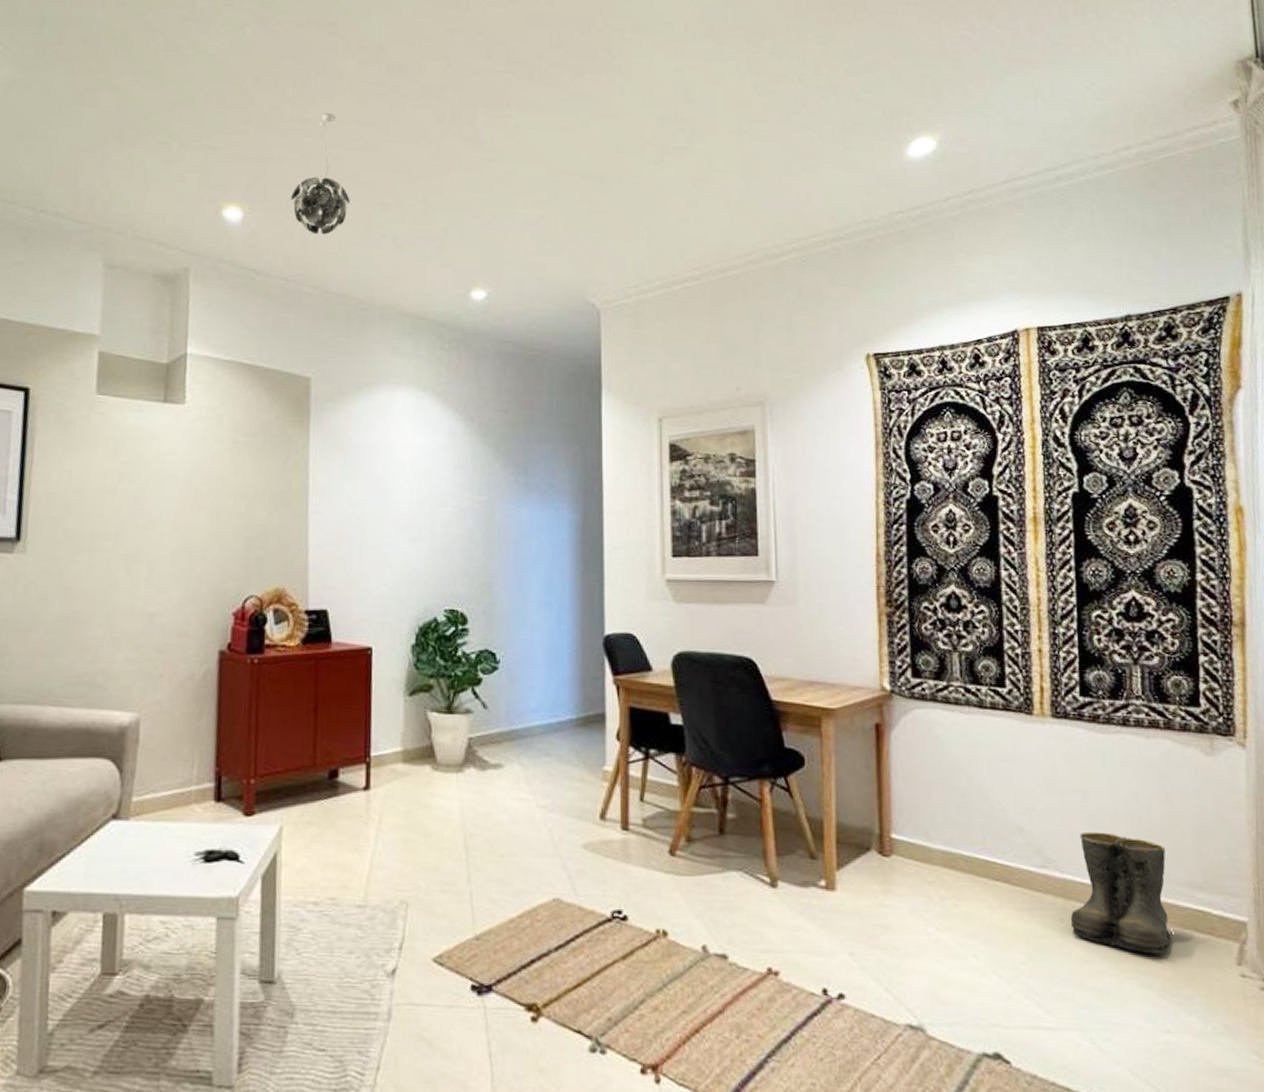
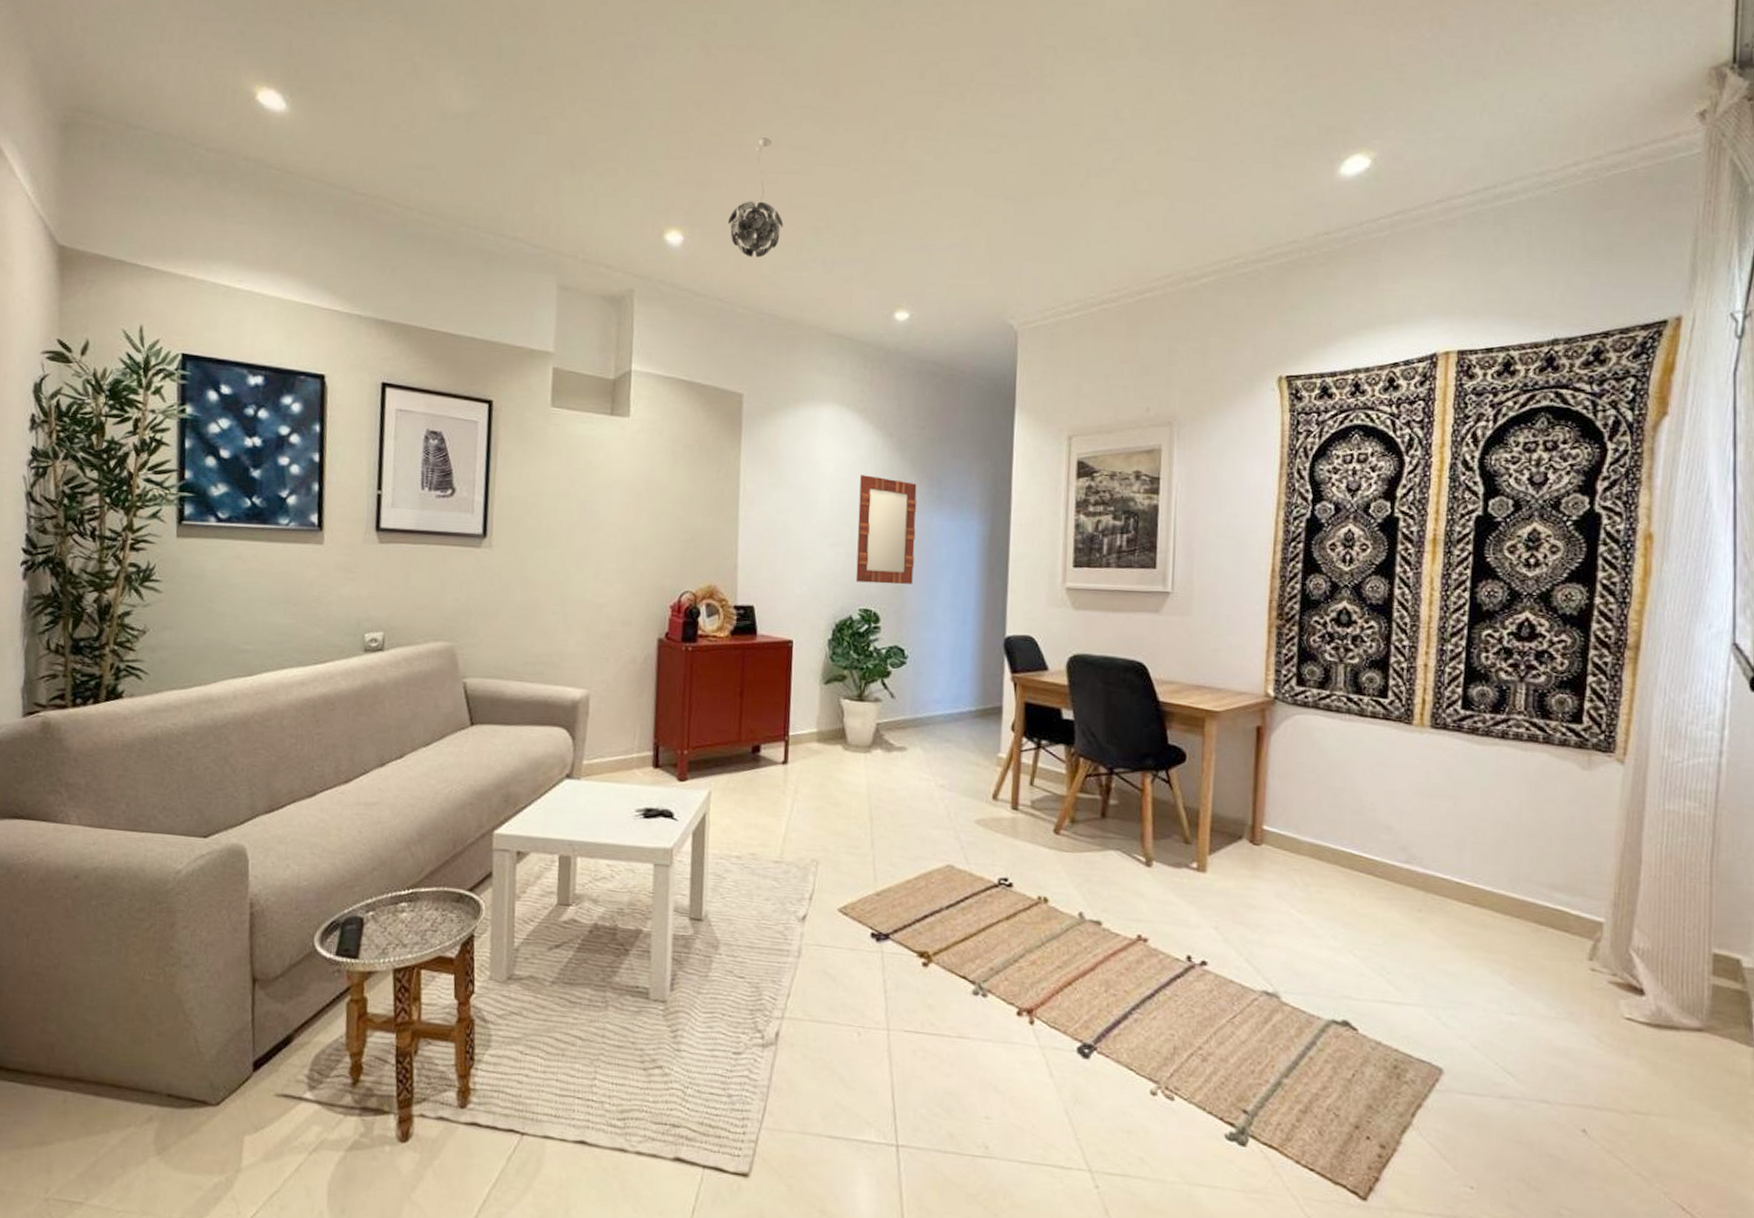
home mirror: none [439,462,503,581] -> present [855,475,917,584]
boots: present [1070,831,1173,955] -> none [1428,833,1531,947]

